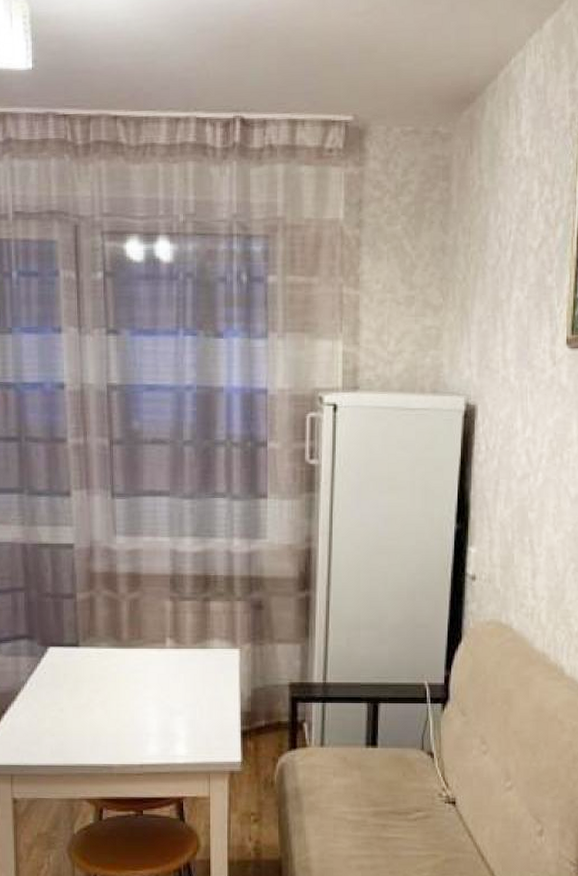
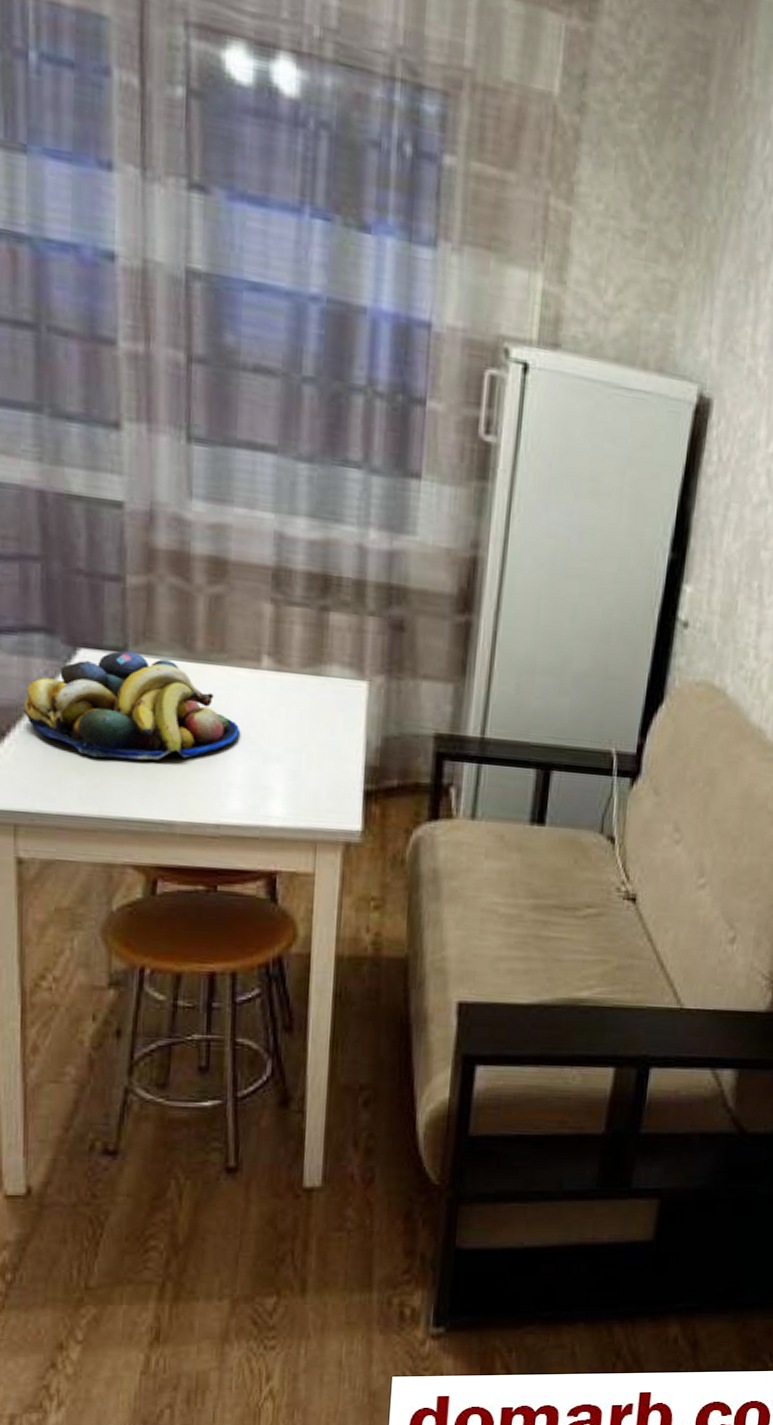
fruit bowl: none [15,645,153,723] -> present [23,650,239,760]

